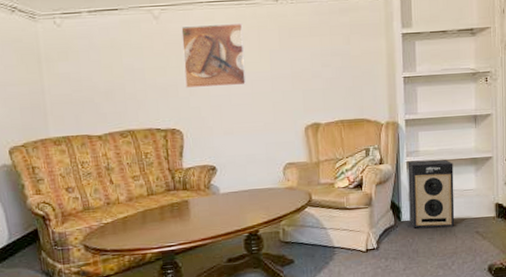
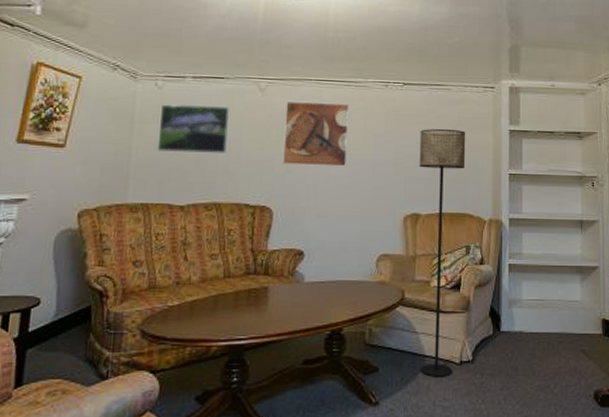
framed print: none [63,38,133,88] -> present [157,104,232,153]
floor lamp: none [314,38,360,264] -> present [419,129,466,377]
speaker: present [407,160,455,229] -> none [510,264,559,343]

